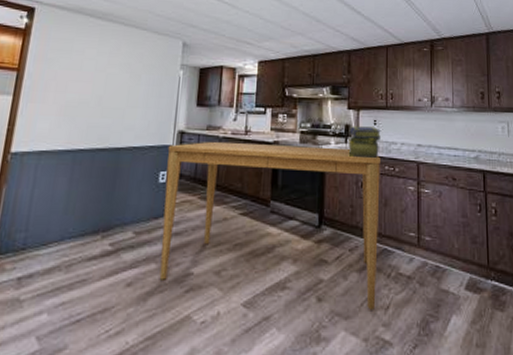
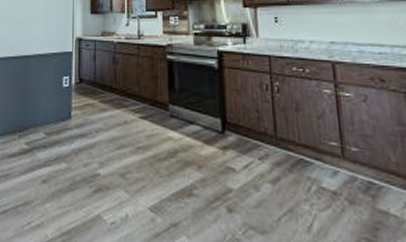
dining table: present [159,141,380,310] -> none [68,46,296,227]
stack of books: present [348,126,381,158] -> none [246,25,284,58]

